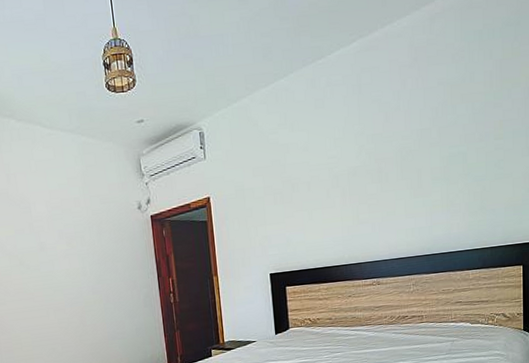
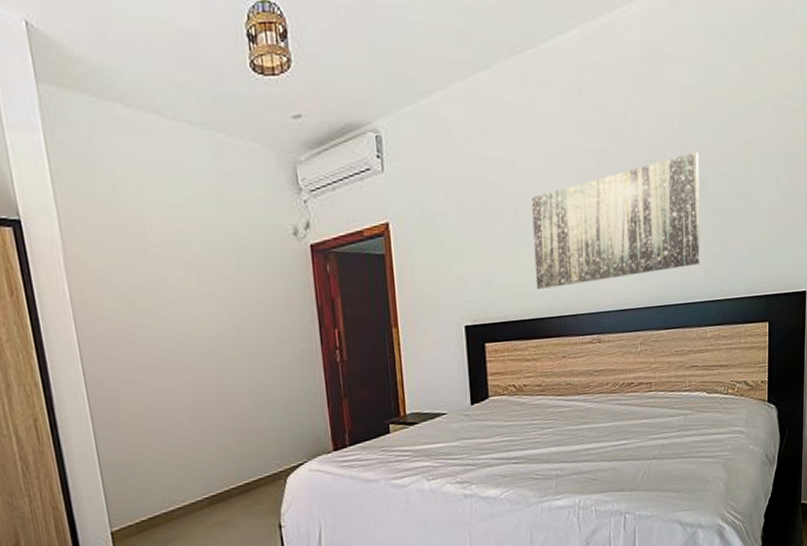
wall art: none [322,131,462,244] -> present [531,151,700,289]

